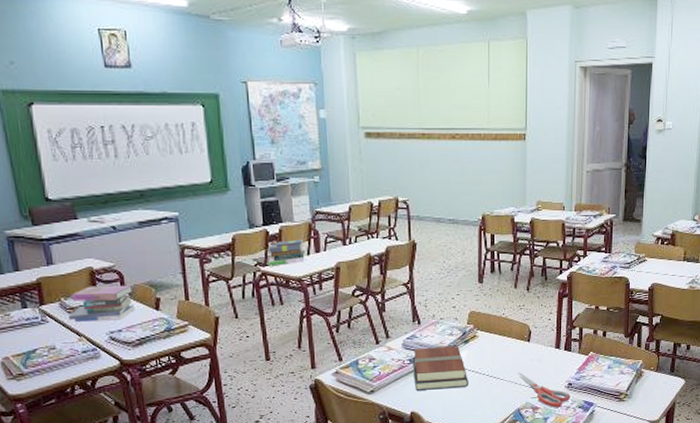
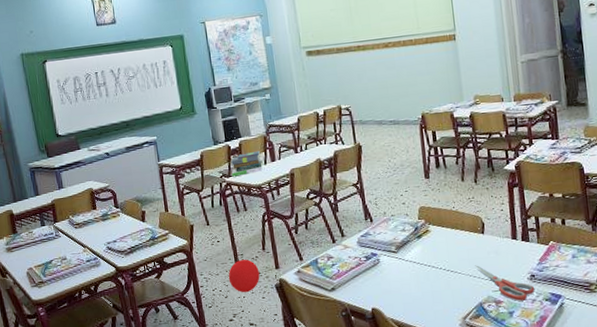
books: present [69,285,136,322] -> none [76,201,126,235]
ball: none [257,357,293,392] -> present [228,259,260,292]
books: present [412,346,469,391] -> none [368,241,426,287]

